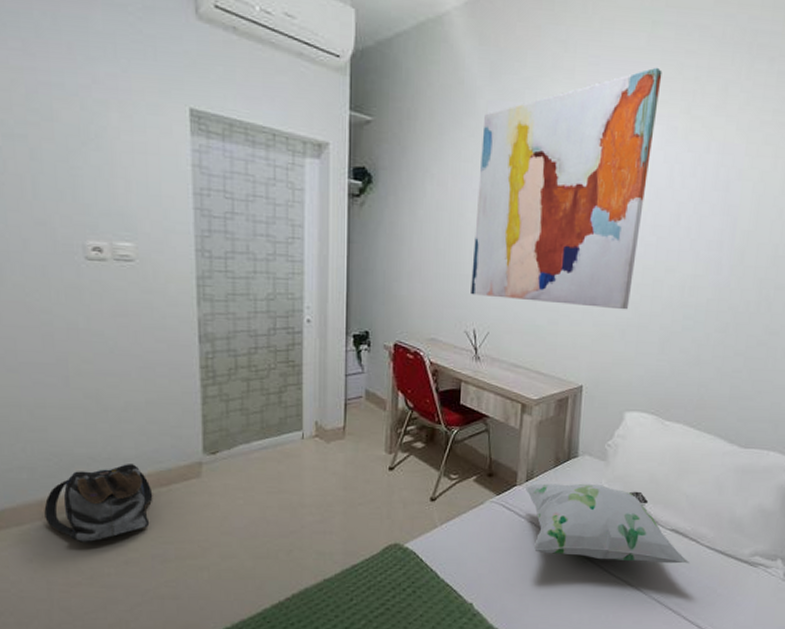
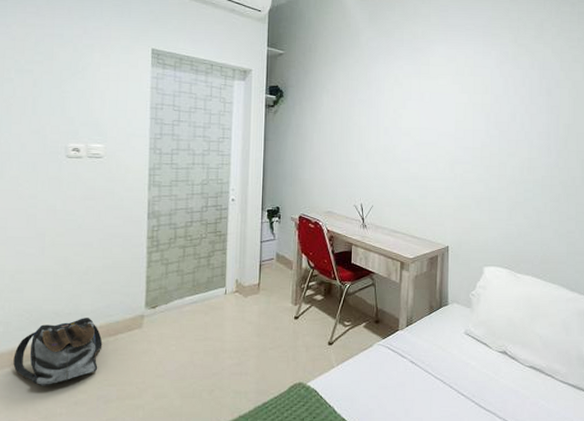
wall art: present [471,67,662,310] -> none [358,11,494,186]
decorative pillow: present [524,483,690,564] -> none [405,327,547,397]

